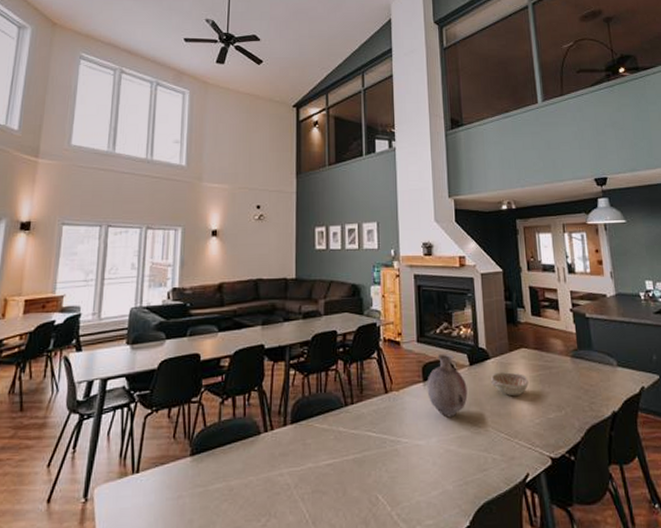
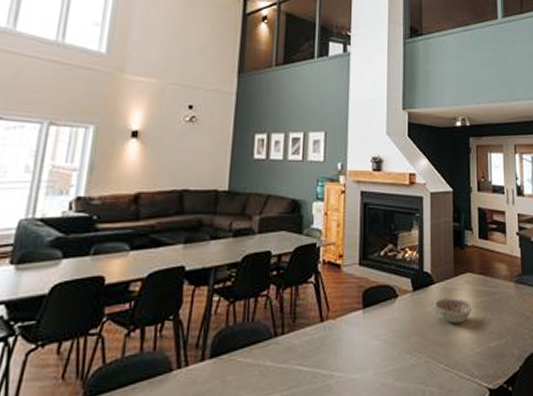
vase: present [427,354,468,418] -> none [366,278,409,348]

